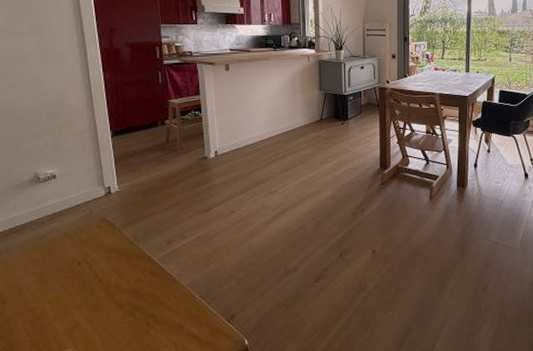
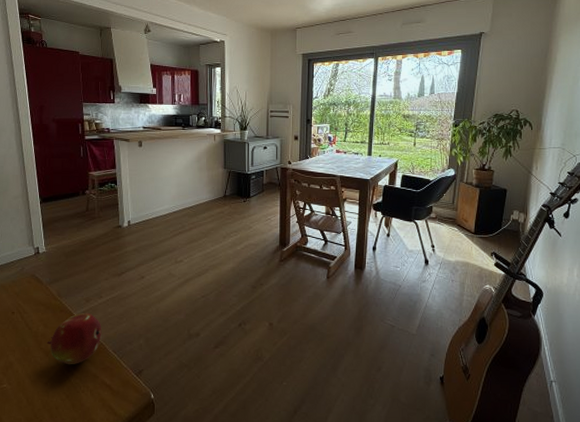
fruit: none [121,256,187,318] -> present [47,312,102,365]

